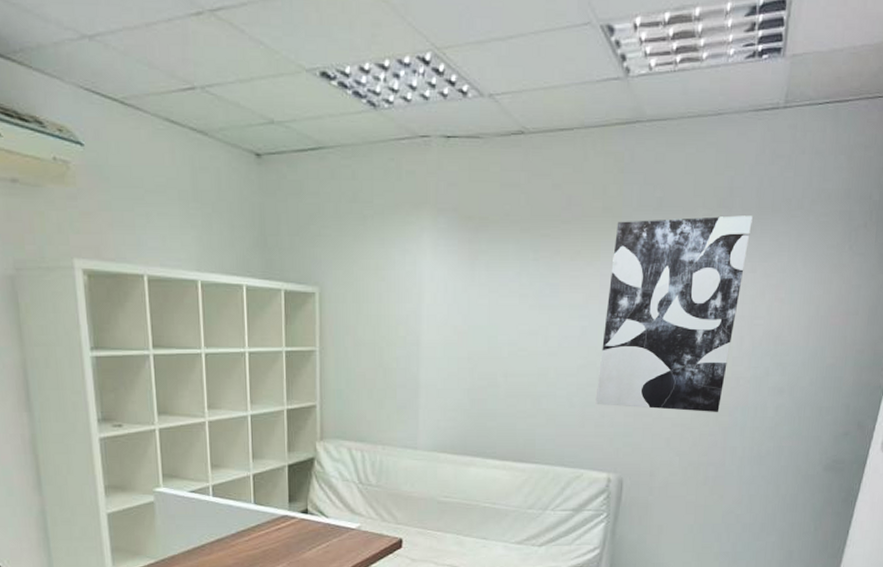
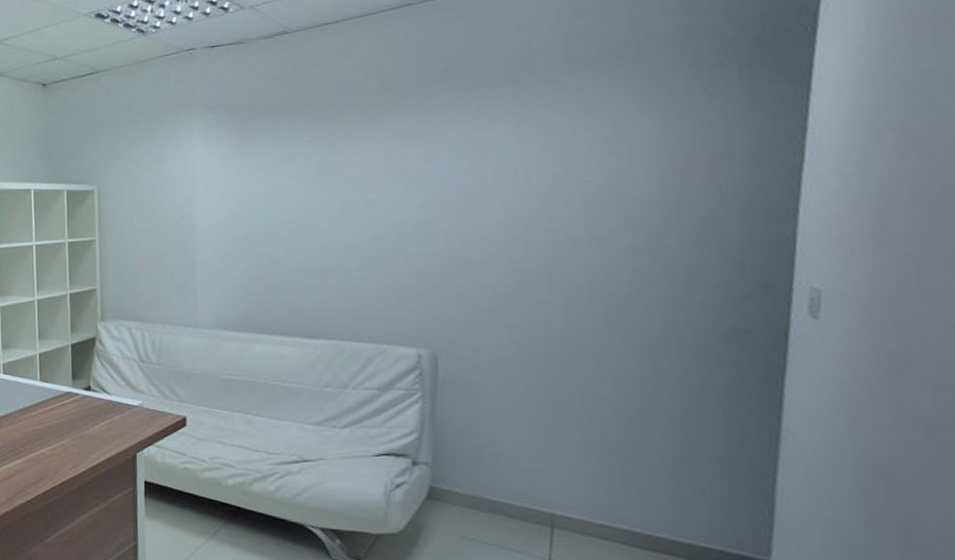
wall art: present [595,215,753,413] -> none [392,72,563,280]

